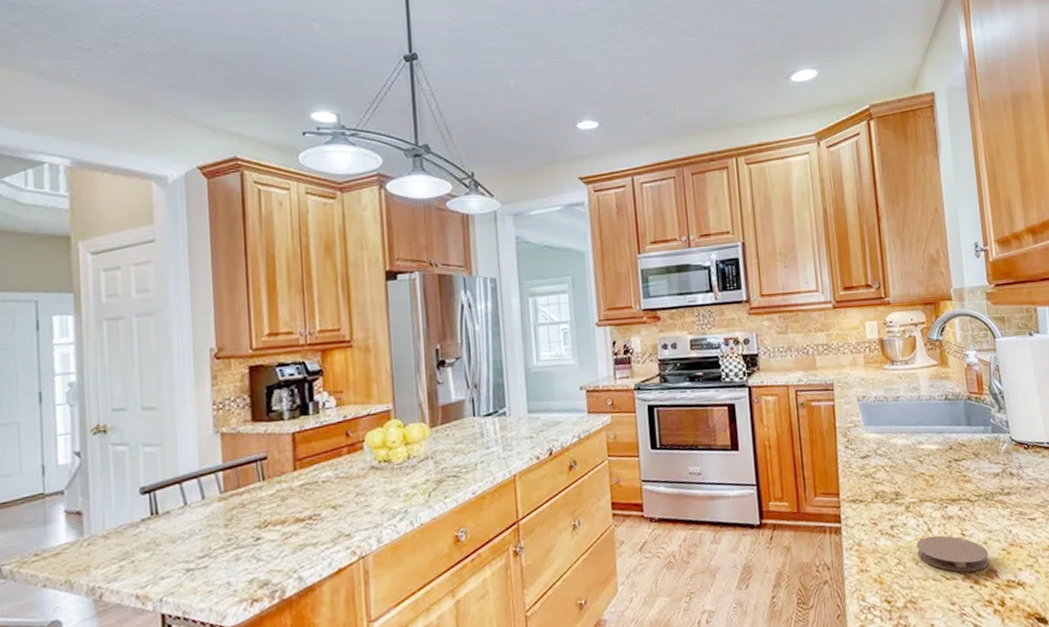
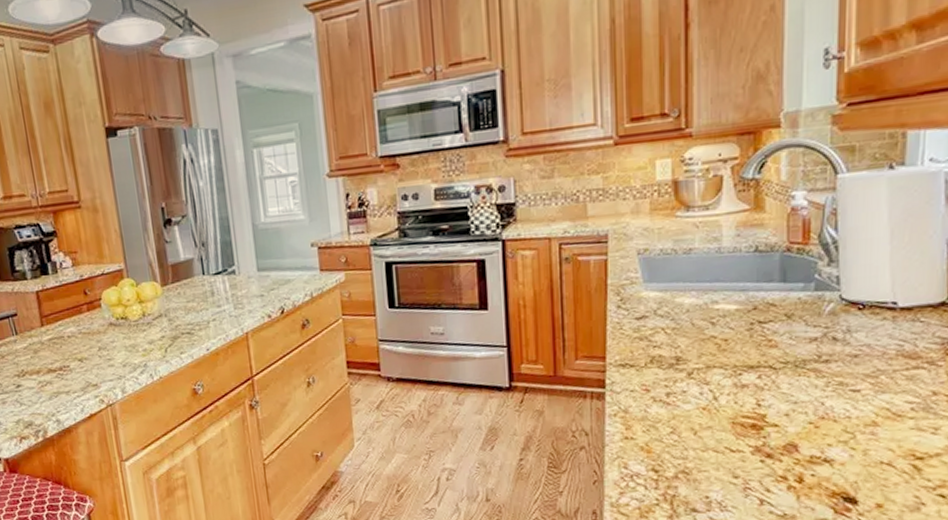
coaster: present [916,535,990,573] -> none [697,405,790,446]

